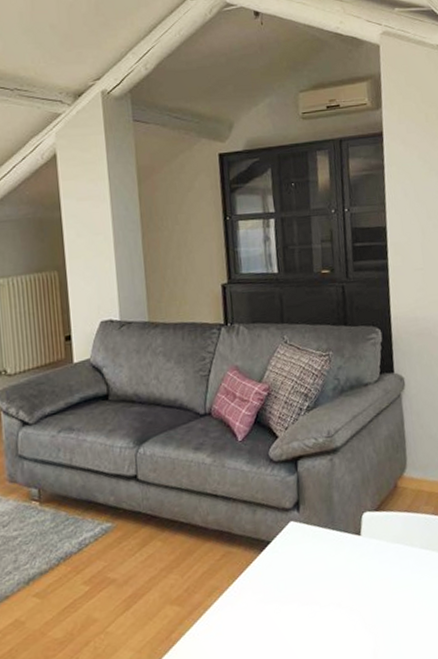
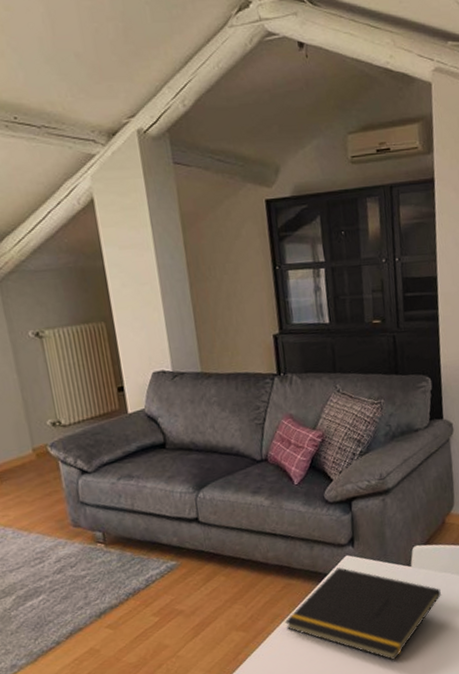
notepad: none [222,534,394,647] -> present [284,567,441,661]

